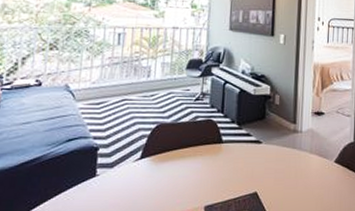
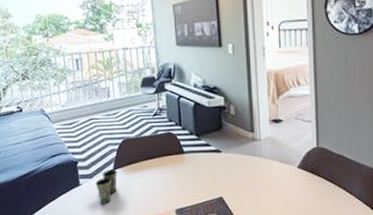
cup: none [115,158,145,198] -> present [95,169,118,203]

